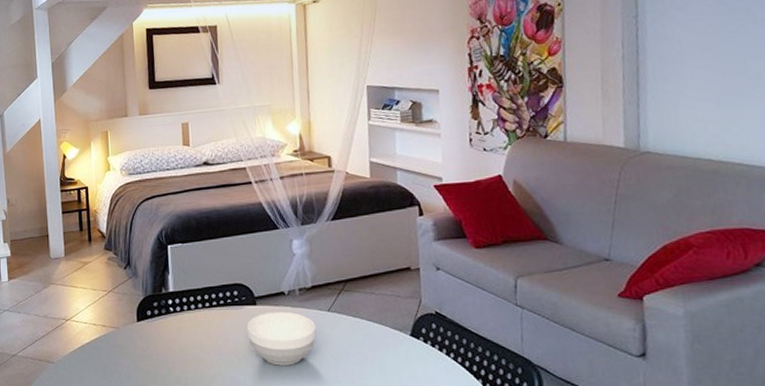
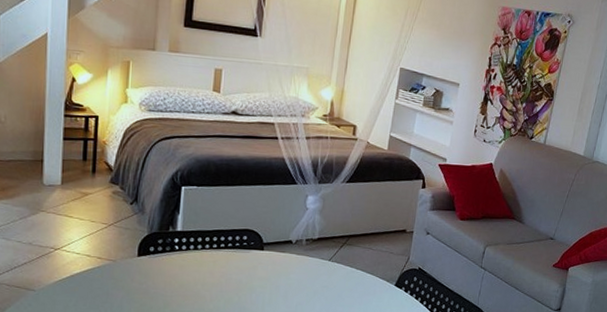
bowl: present [246,311,316,366] -> none [251,257,315,305]

